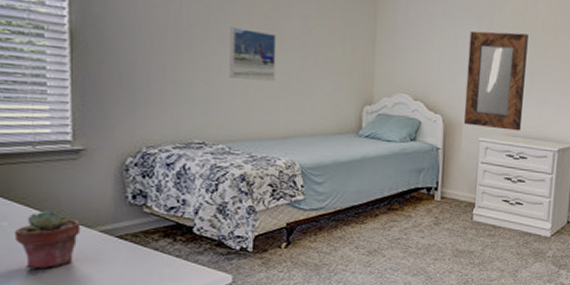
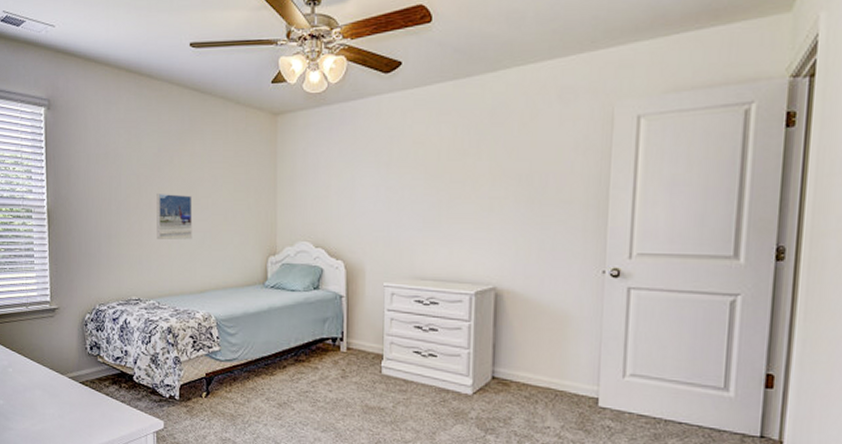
potted succulent: present [14,210,81,269] -> none [16,359,57,408]
home mirror: present [463,31,529,131] -> none [366,165,432,273]

